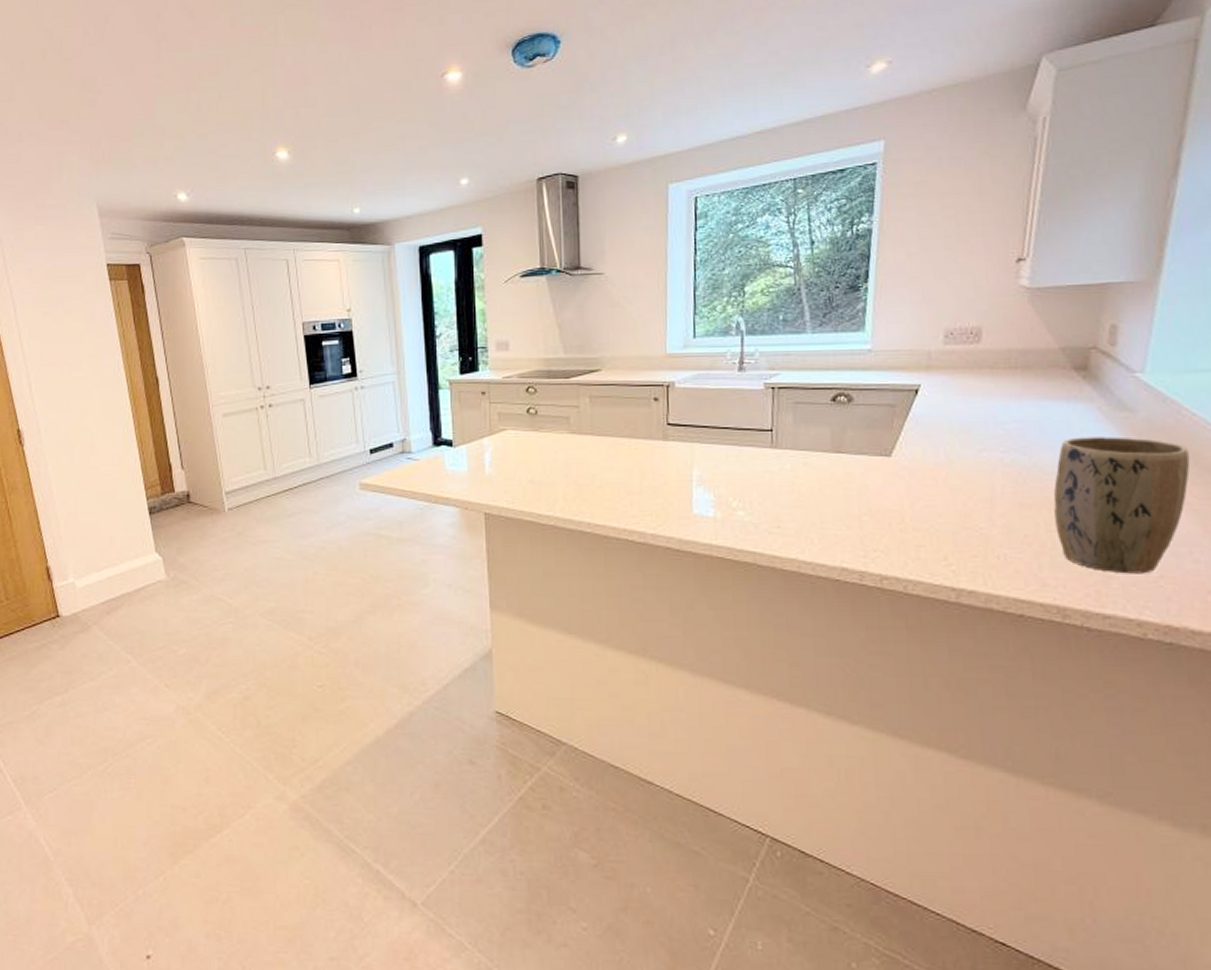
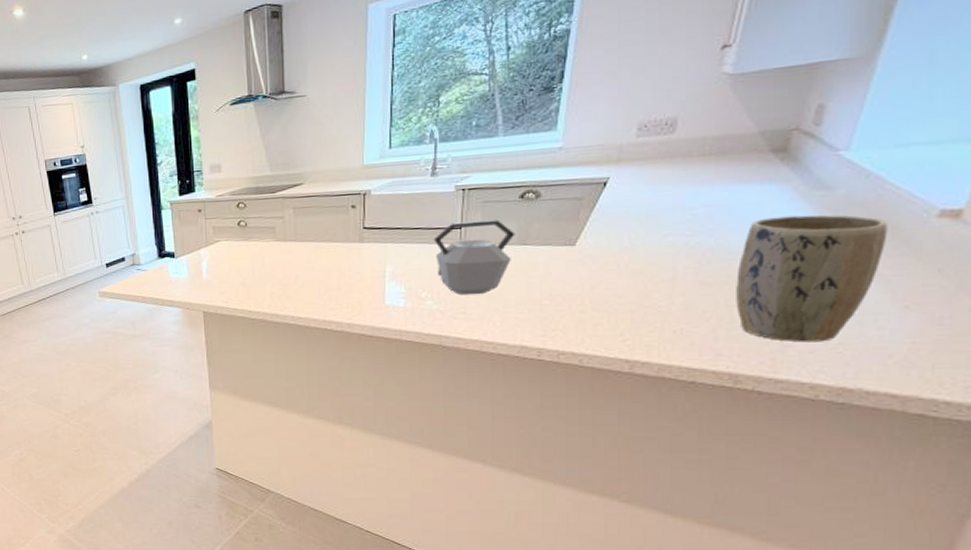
kettle: none [743,423,829,507] -> present [433,220,516,296]

